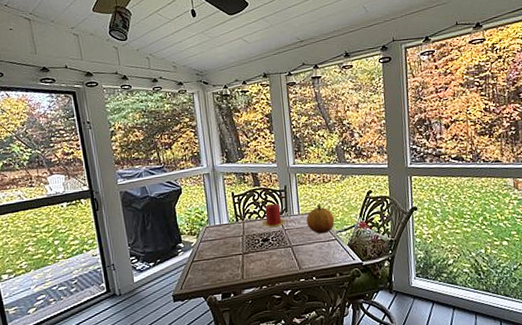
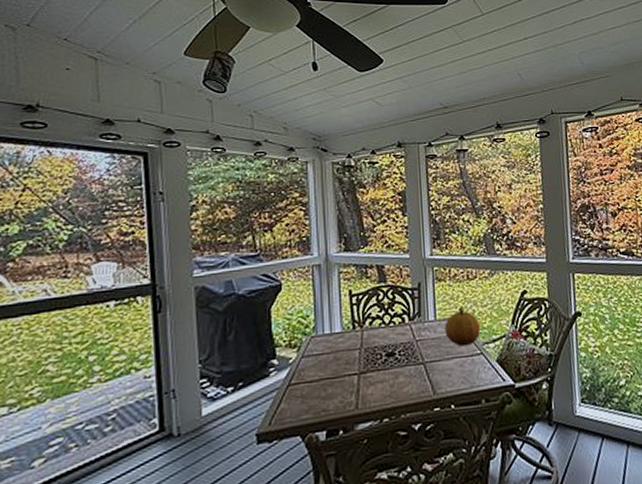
candle: present [261,203,286,228] -> none [386,305,419,338]

